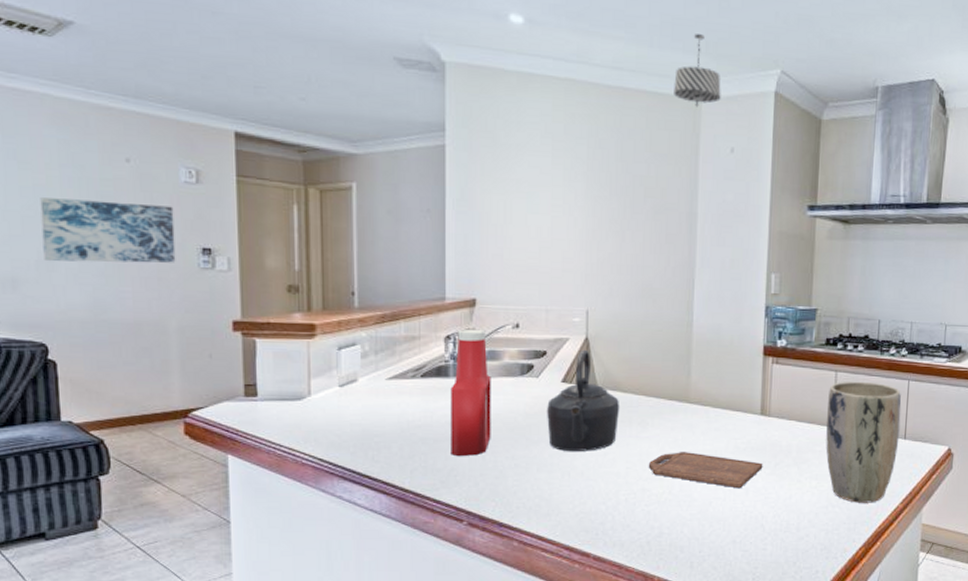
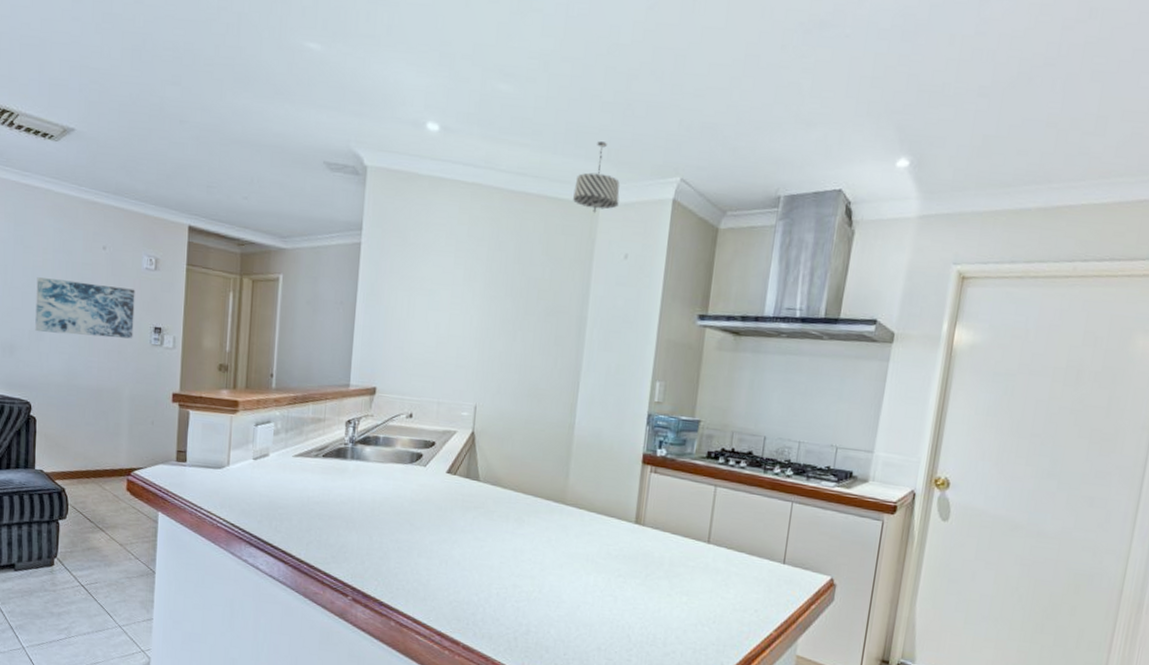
ketchup bottle: present [450,329,491,457] -> none [342,415,384,536]
kettle: present [547,349,620,452] -> none [430,443,499,542]
cutting board: present [648,452,763,489] -> none [521,552,634,596]
plant pot: present [825,381,902,503] -> none [699,497,783,627]

